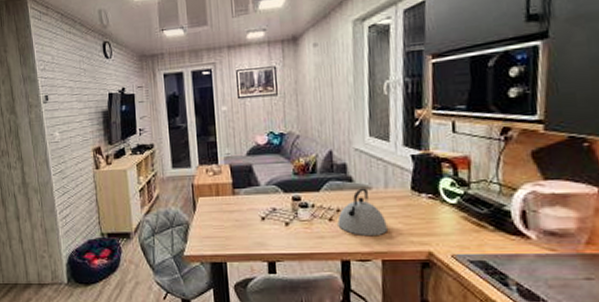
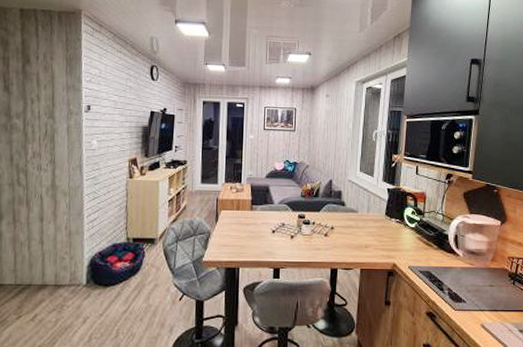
kettle: present [337,188,387,237] -> none [331,211,366,250]

